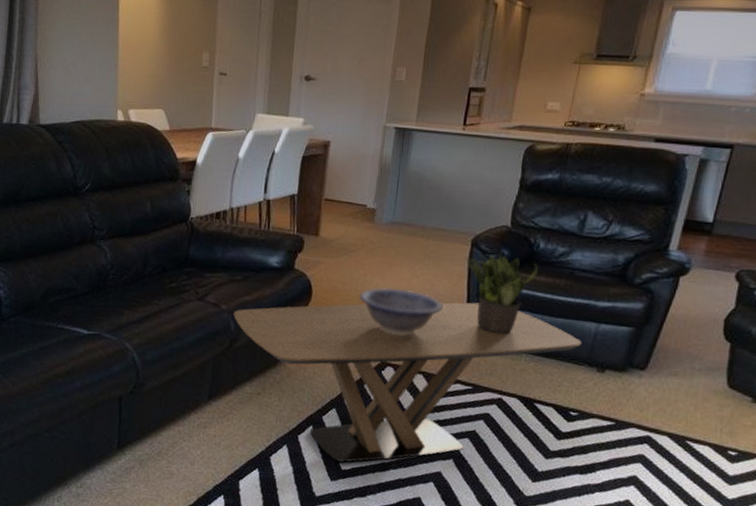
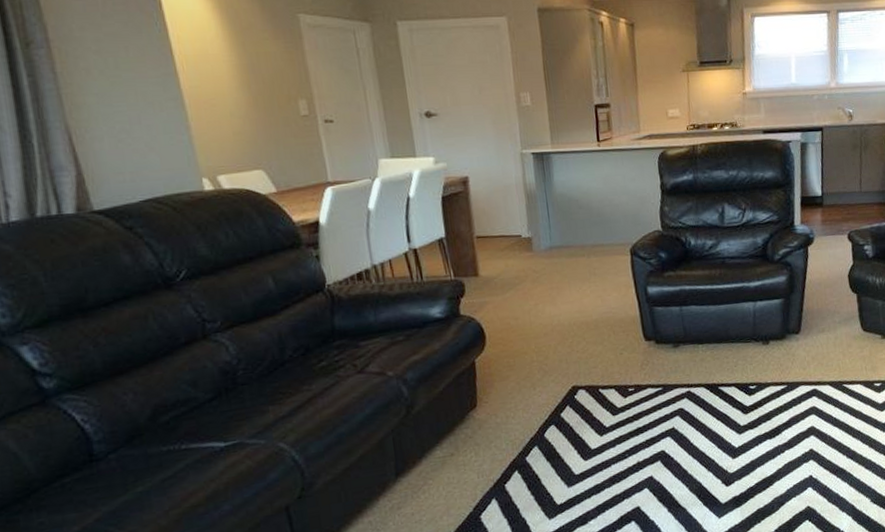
coffee table: present [233,302,582,463] -> none [403,306,746,499]
decorative bowl: present [359,287,443,336] -> none [534,309,619,358]
potted plant: present [465,248,538,334] -> none [628,252,695,332]

